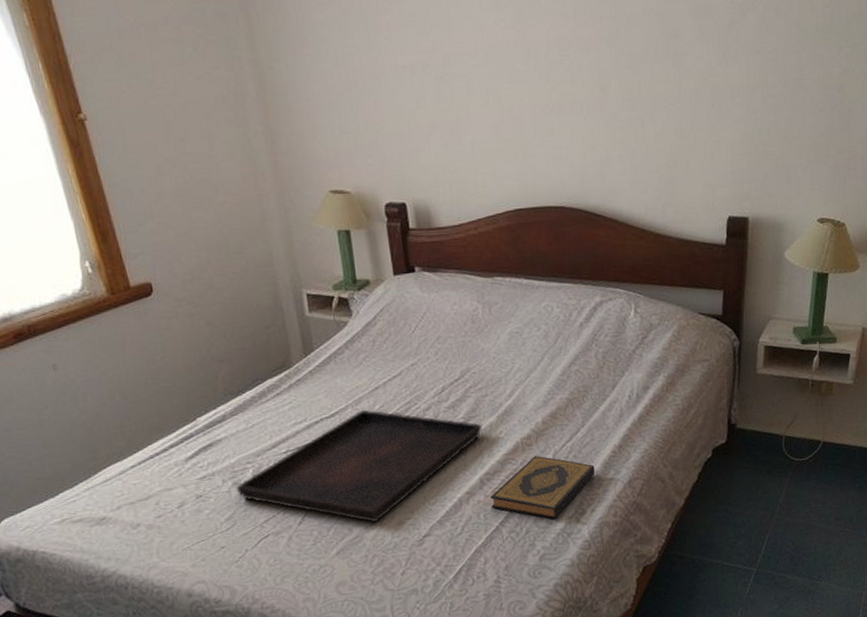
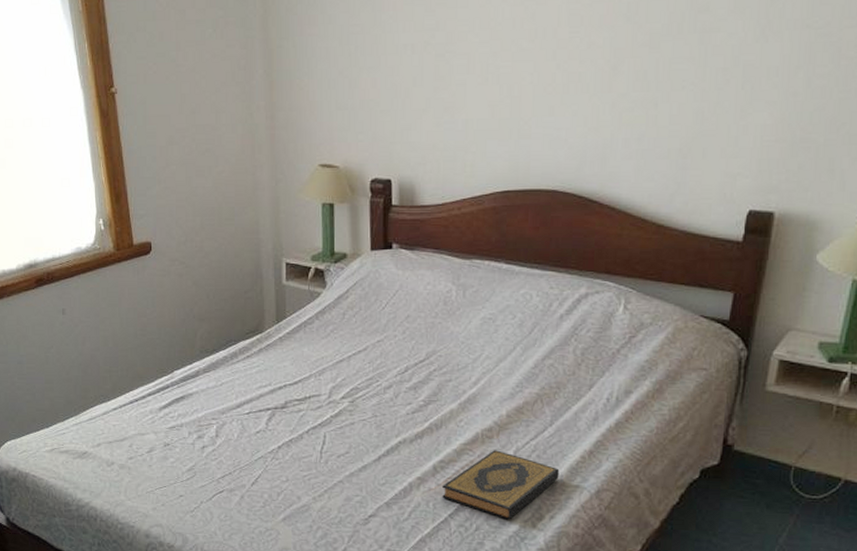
serving tray: present [236,409,482,523] -> none [200,380,442,495]

